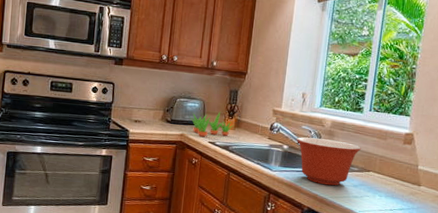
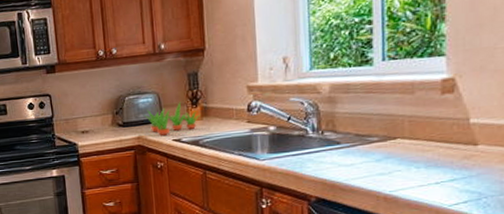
mixing bowl: present [296,137,362,186] -> none [284,107,380,166]

